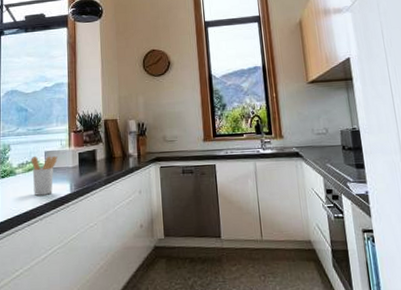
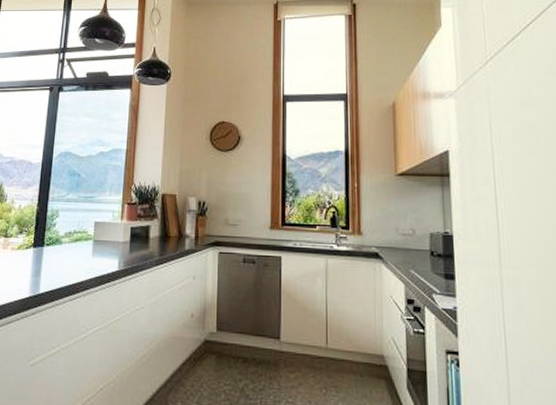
utensil holder: present [31,155,58,196] -> none [79,226,108,270]

